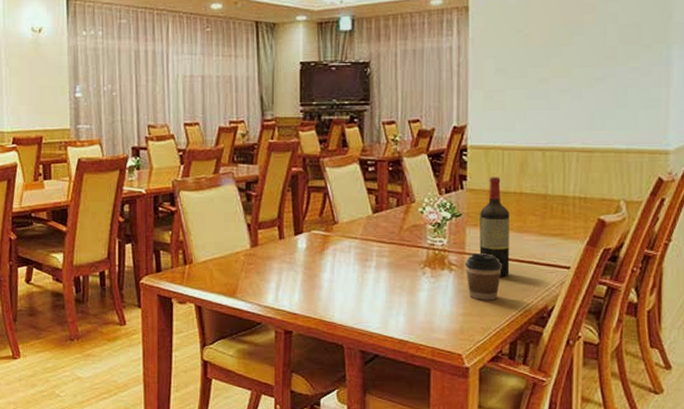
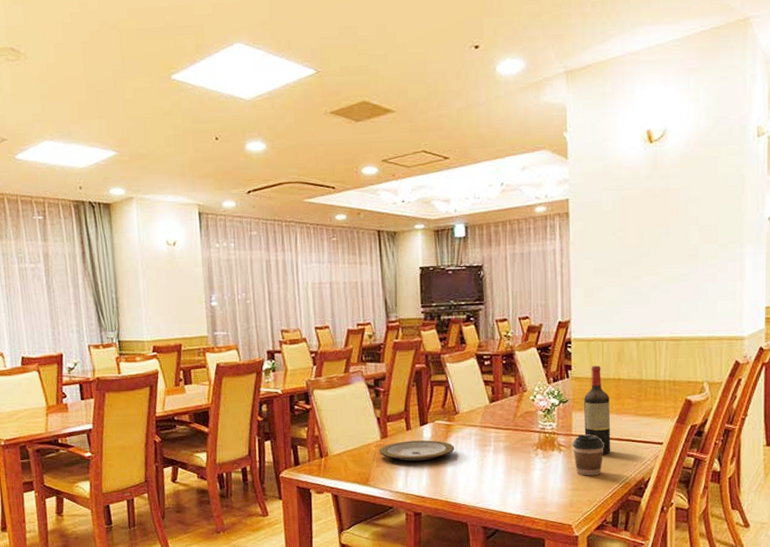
plate: none [248,251,332,274] -> present [379,440,455,462]

